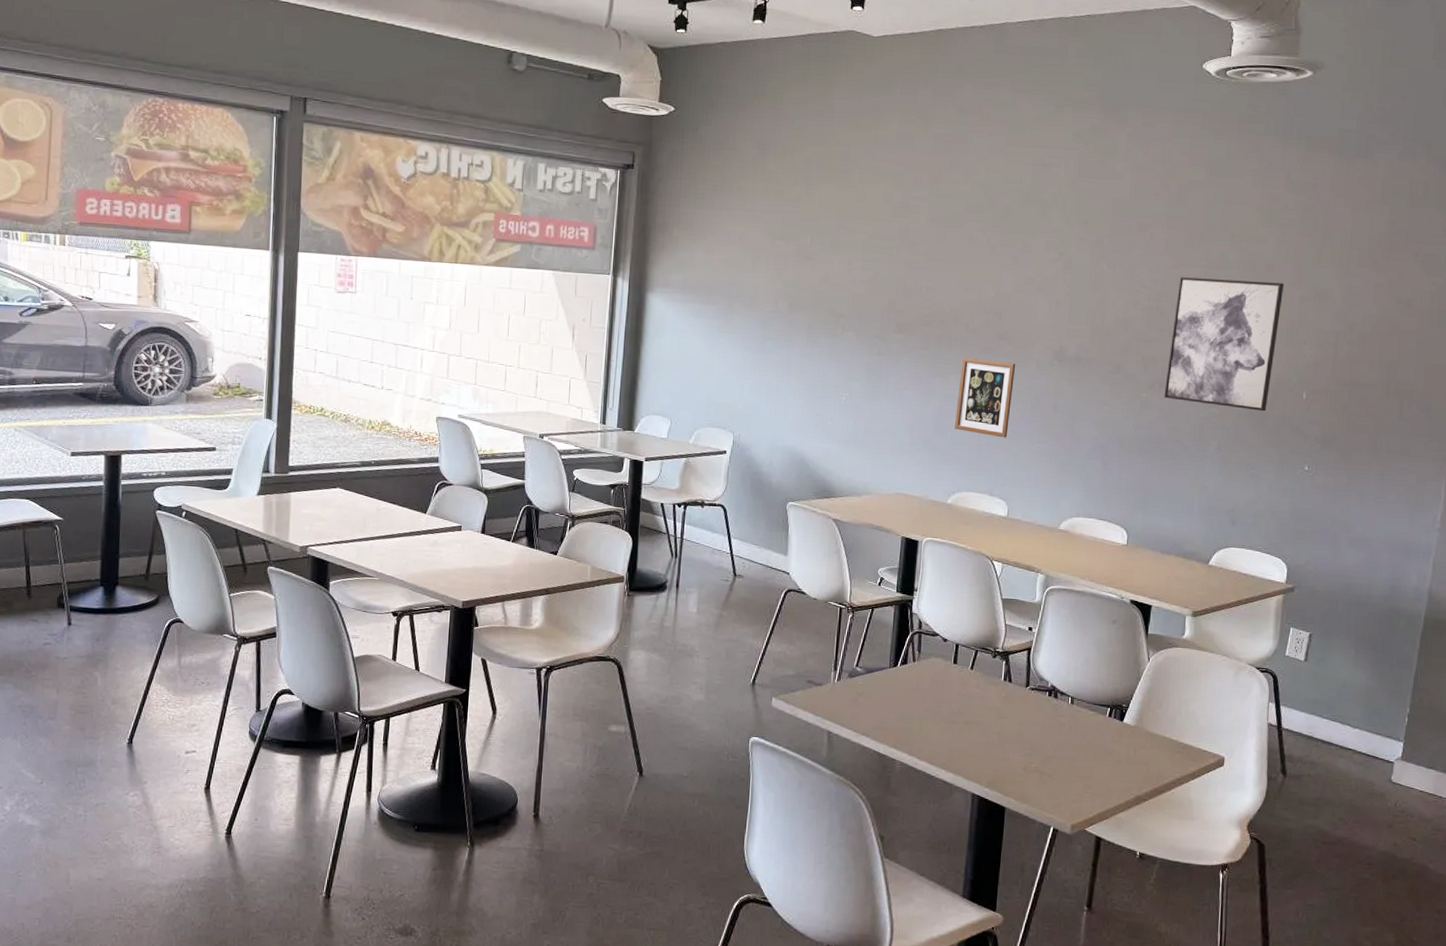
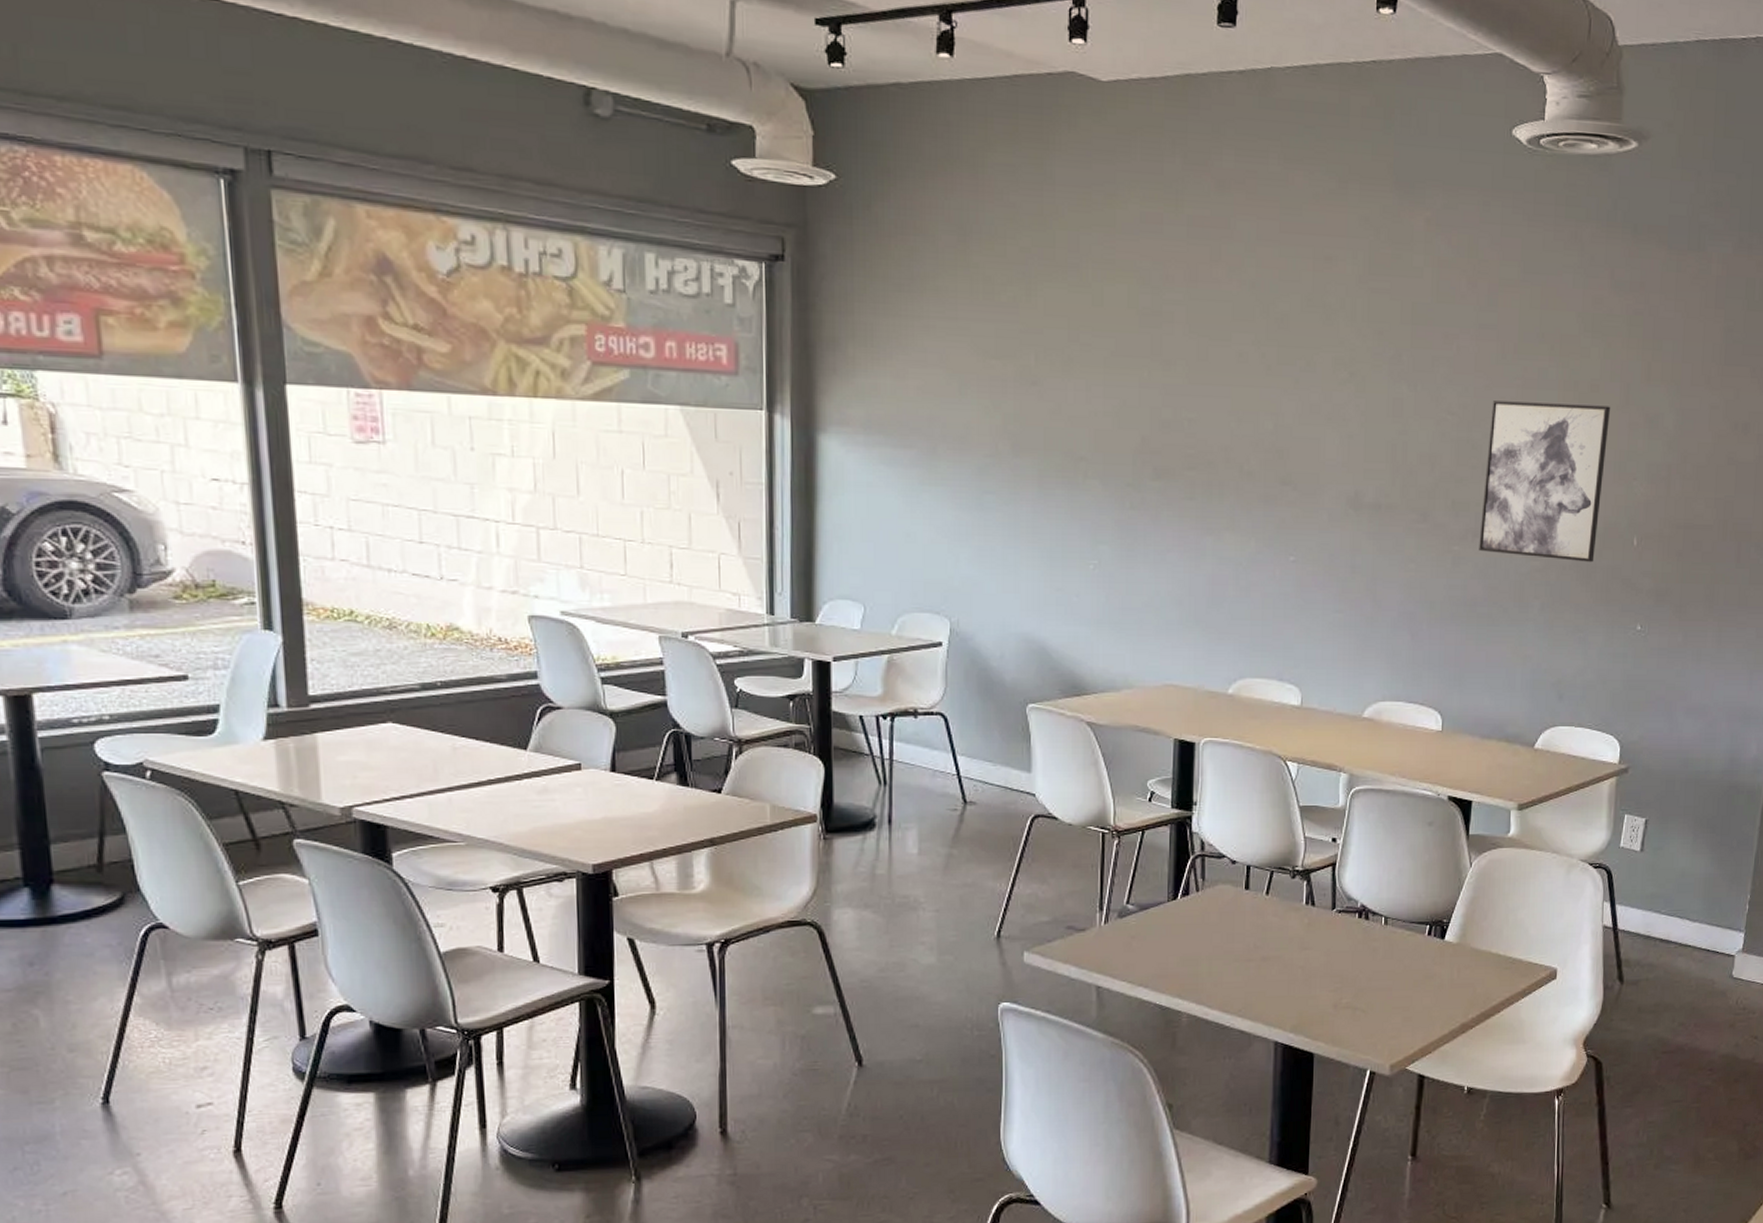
picture frame: present [955,357,1016,438] -> none [1232,508,1303,608]

